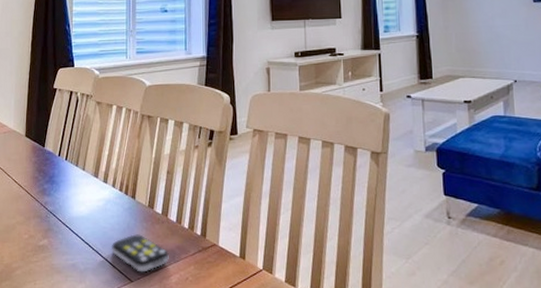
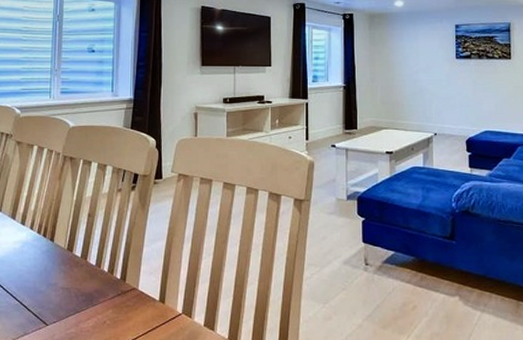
remote control: present [111,234,169,273] -> none [26,277,87,316]

